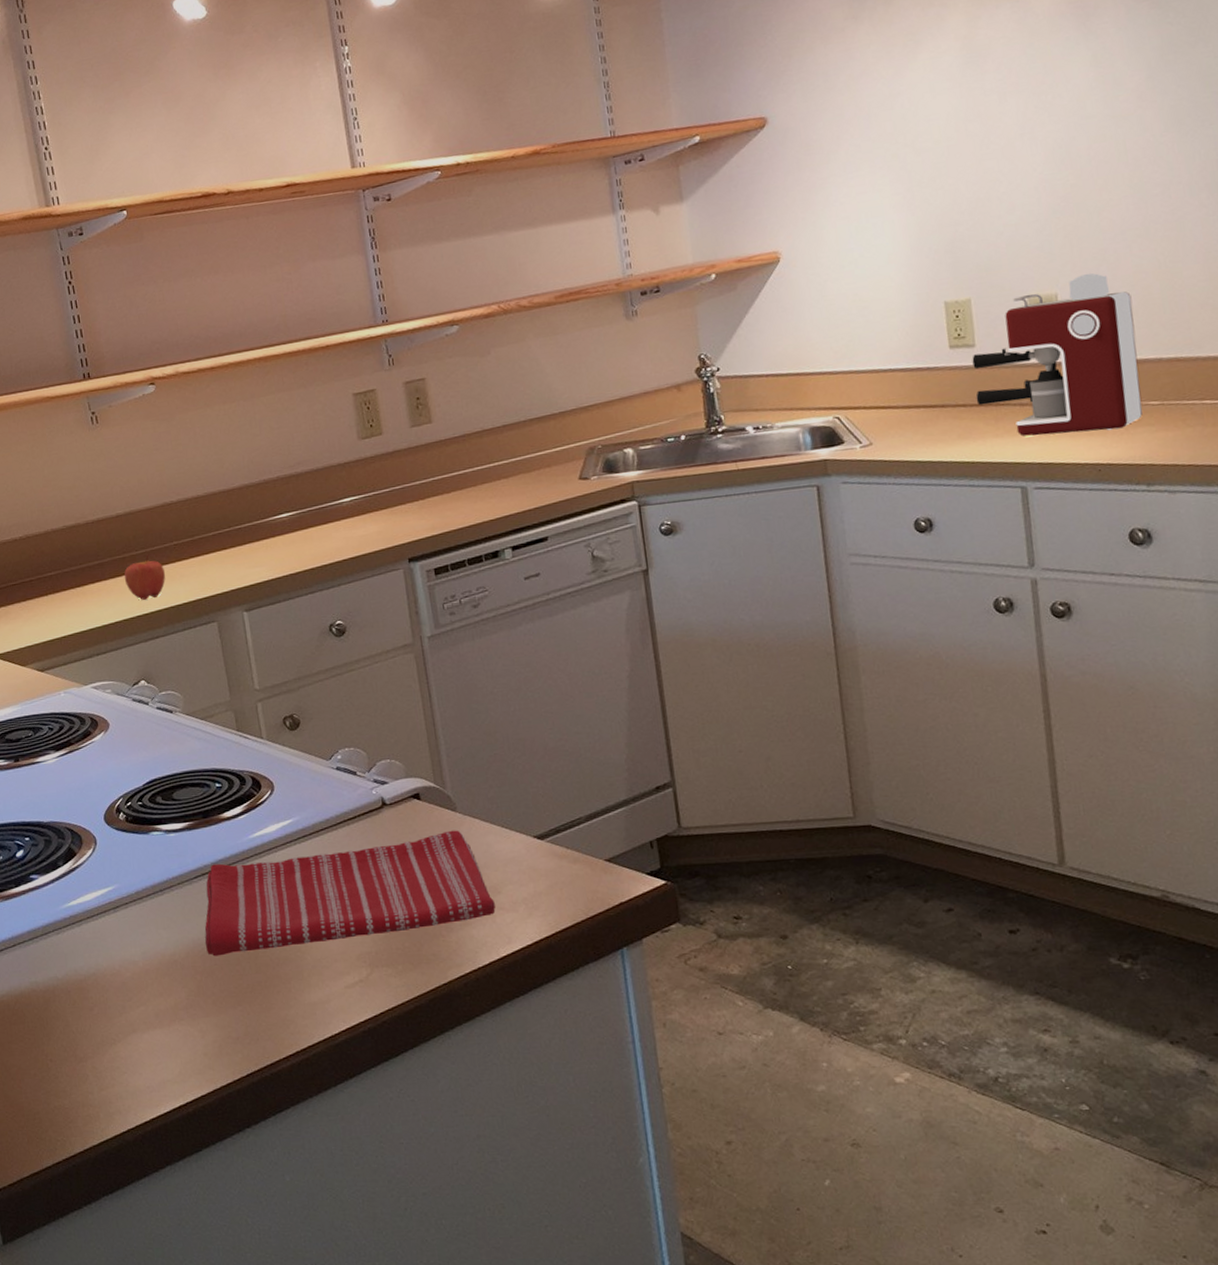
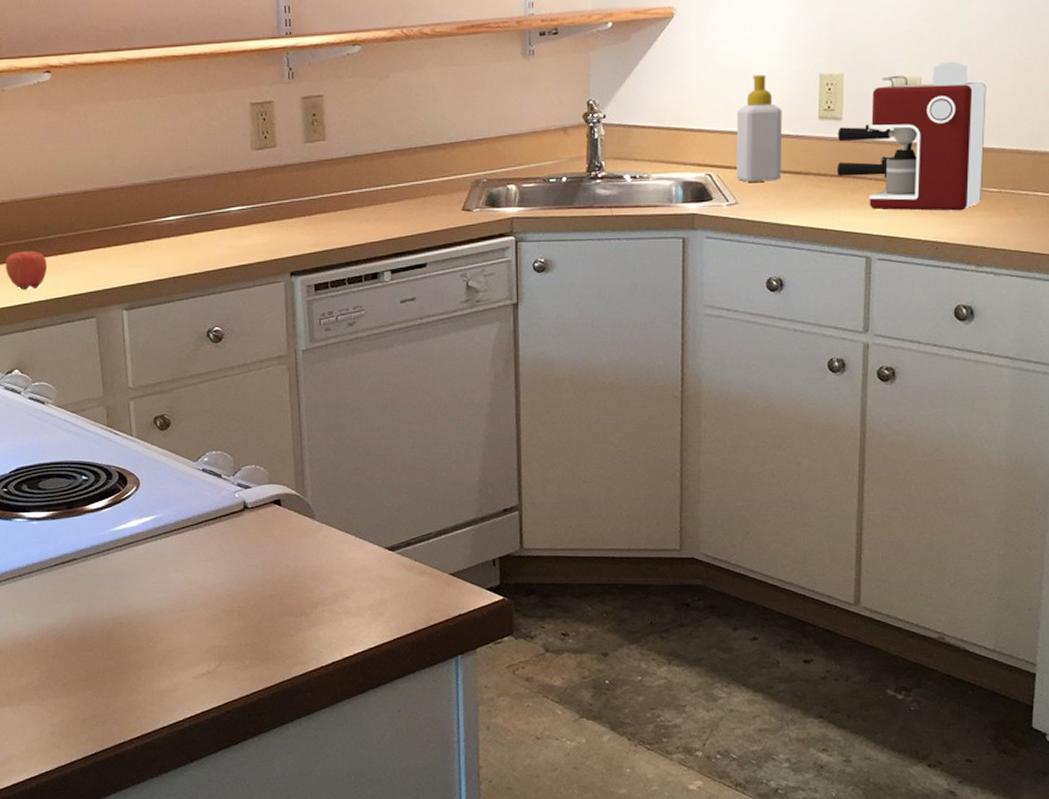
dish towel: present [205,830,496,957] -> none [60,536,343,642]
soap bottle: none [859,309,917,421] -> present [736,74,783,182]

